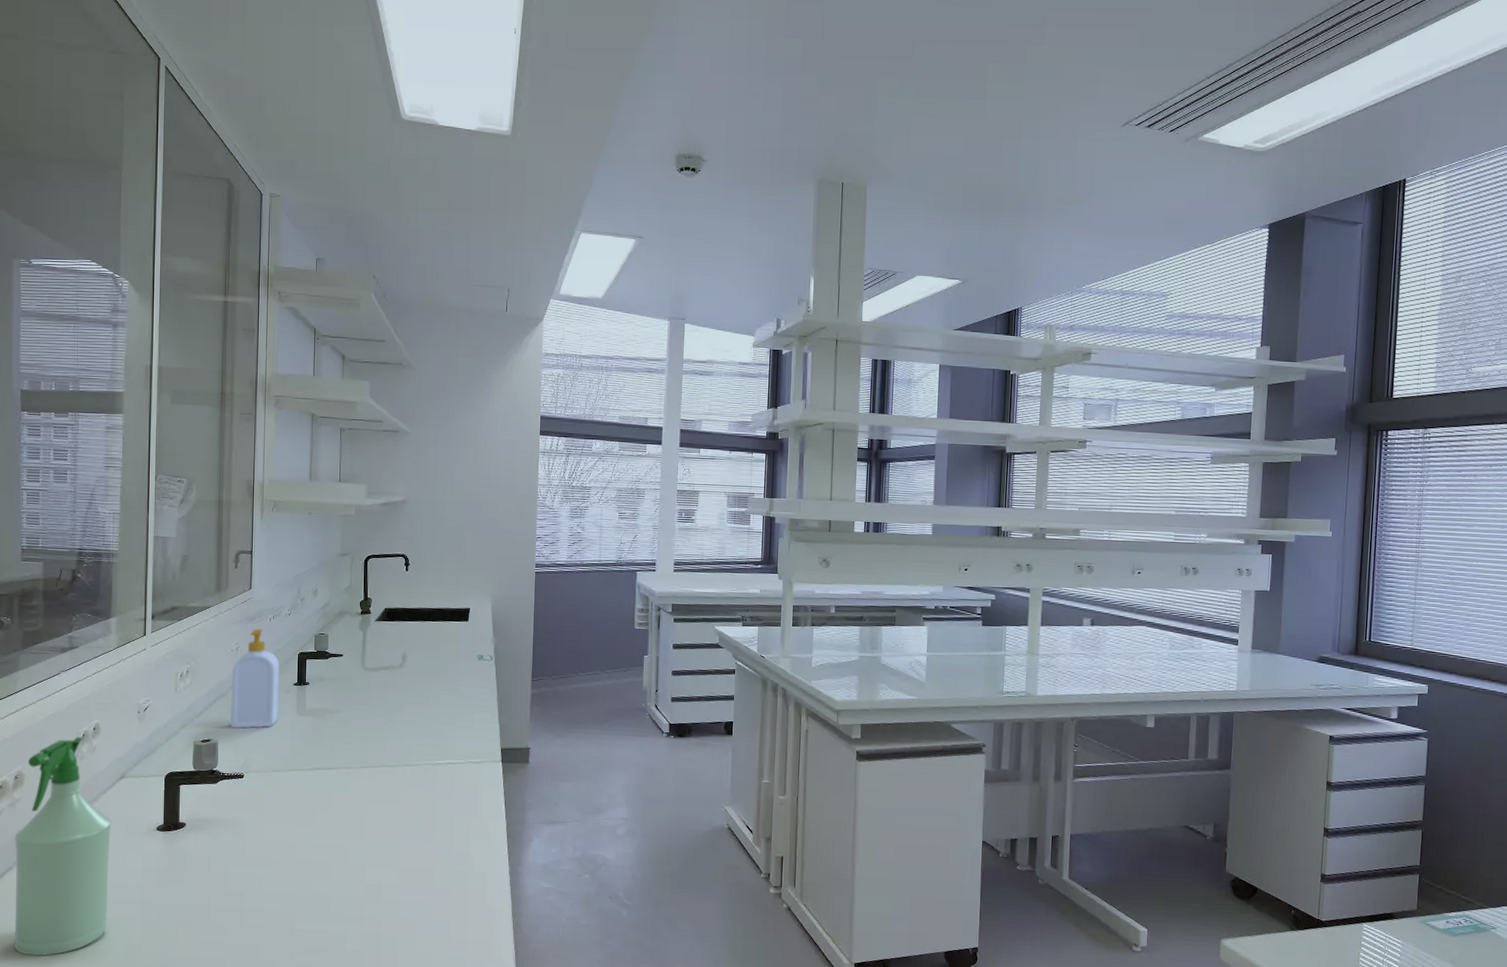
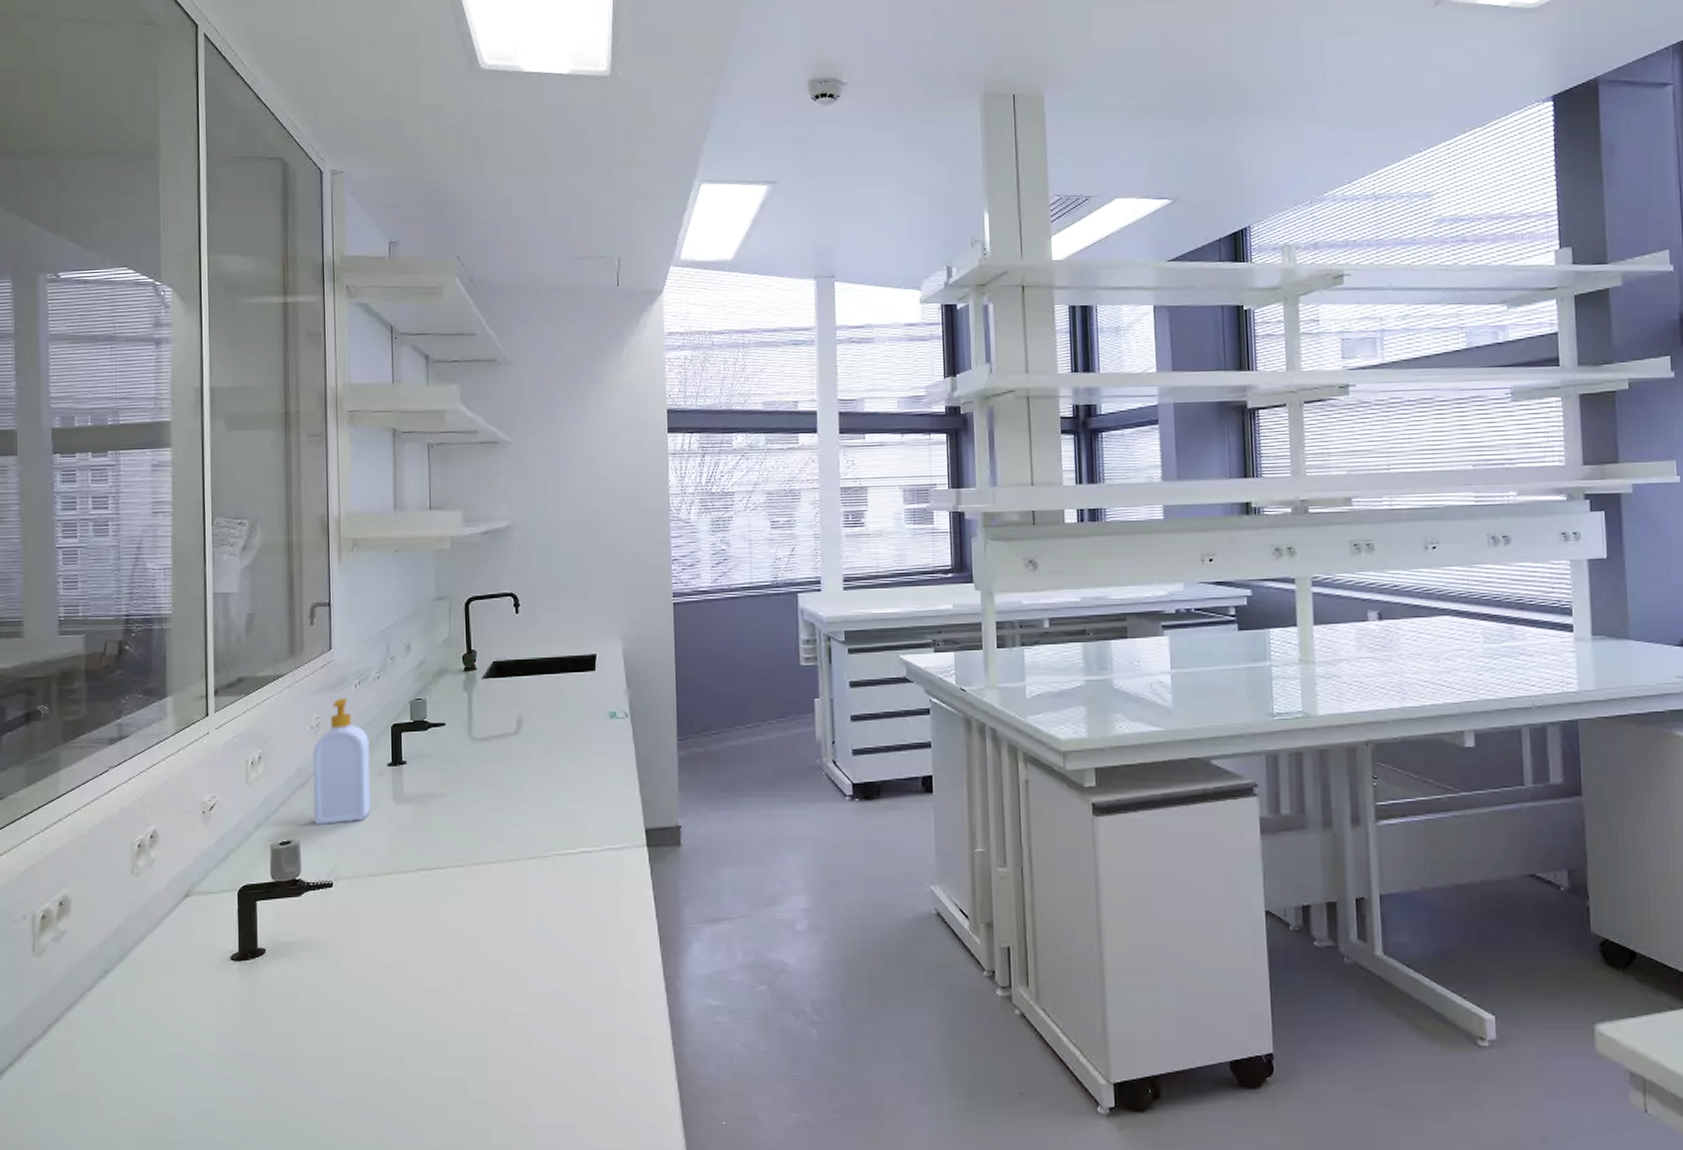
spray bottle: present [14,737,112,957] -> none [61,848,177,1130]

